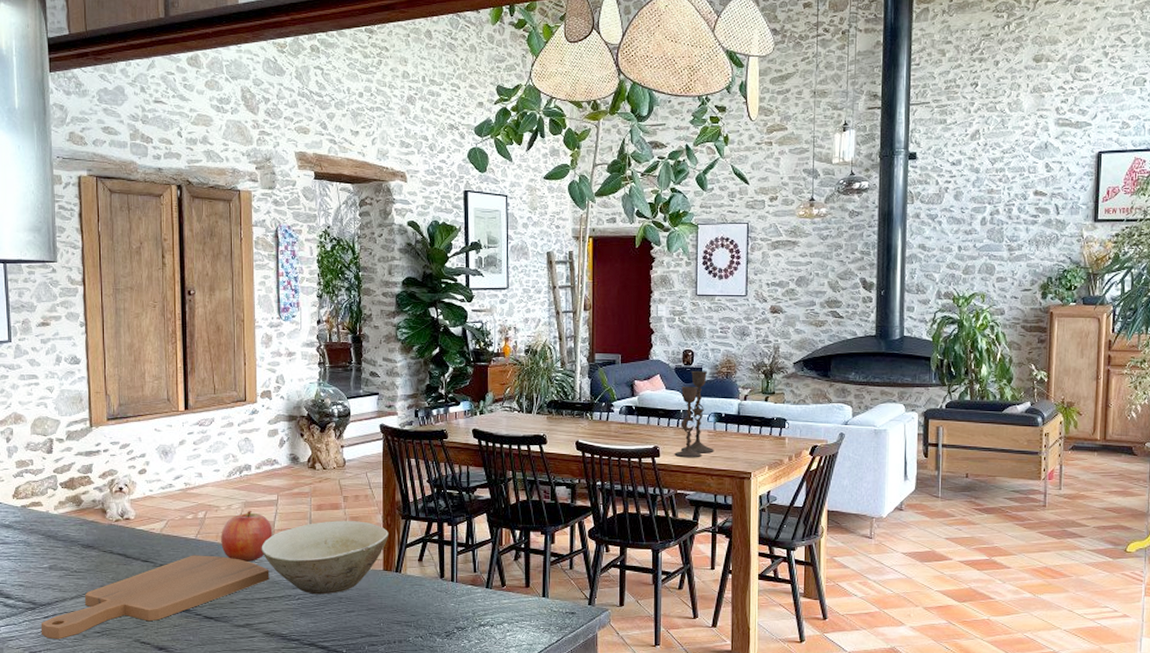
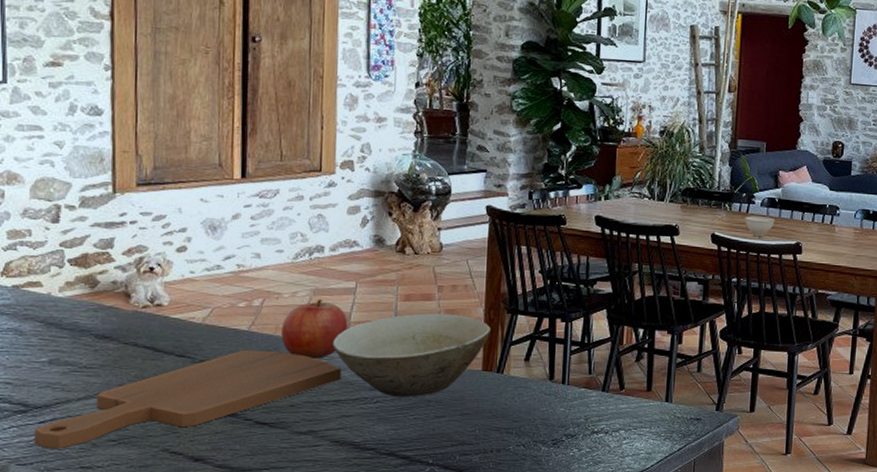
bowl: none [604,423,633,443] -> present [744,216,775,237]
candlestick: present [674,370,714,457] -> none [817,163,860,256]

